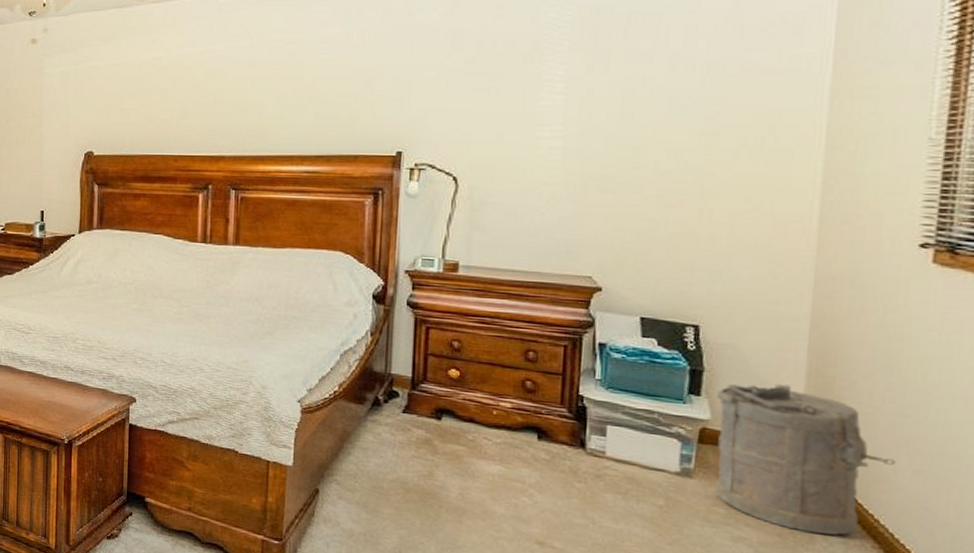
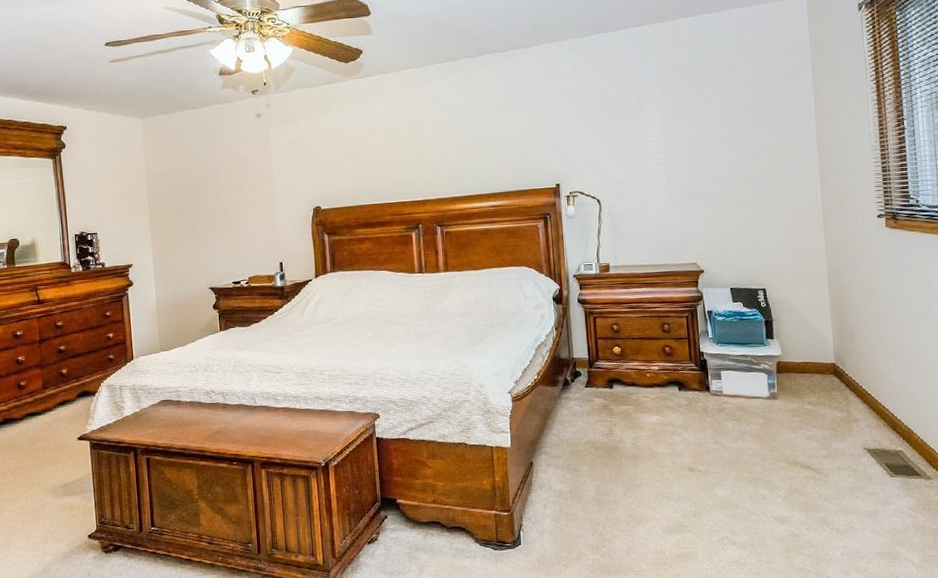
laundry hamper: present [716,384,896,535] -> none [783,322,888,424]

